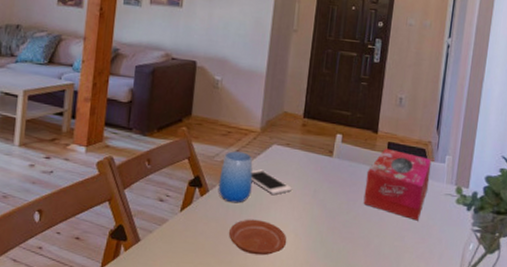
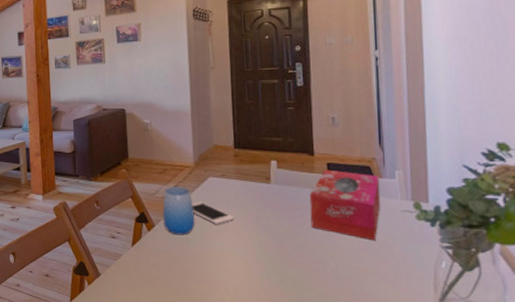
plate: present [229,219,287,256] -> none [180,249,238,284]

